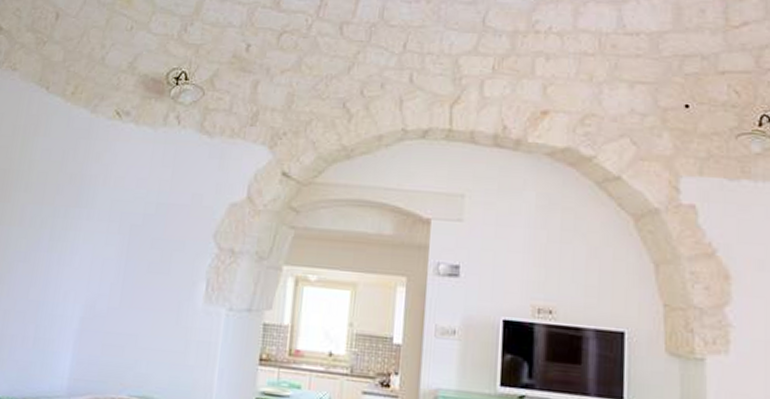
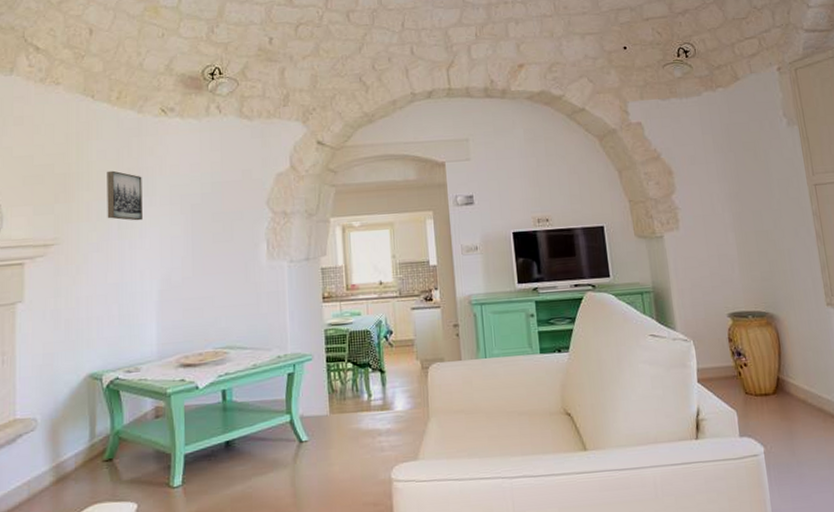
wall art: none [40,173,84,235] -> present [107,170,143,221]

